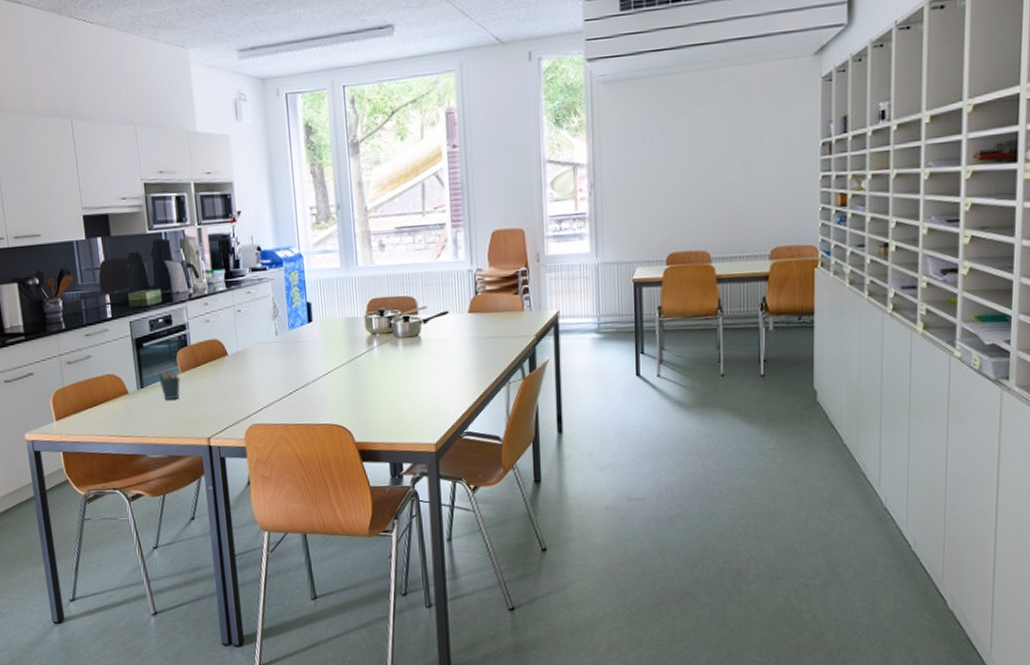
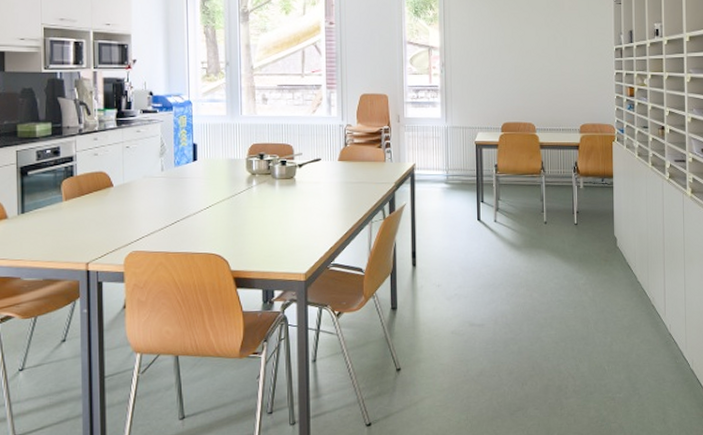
pen holder: present [158,367,180,399] -> none [41,195,64,225]

